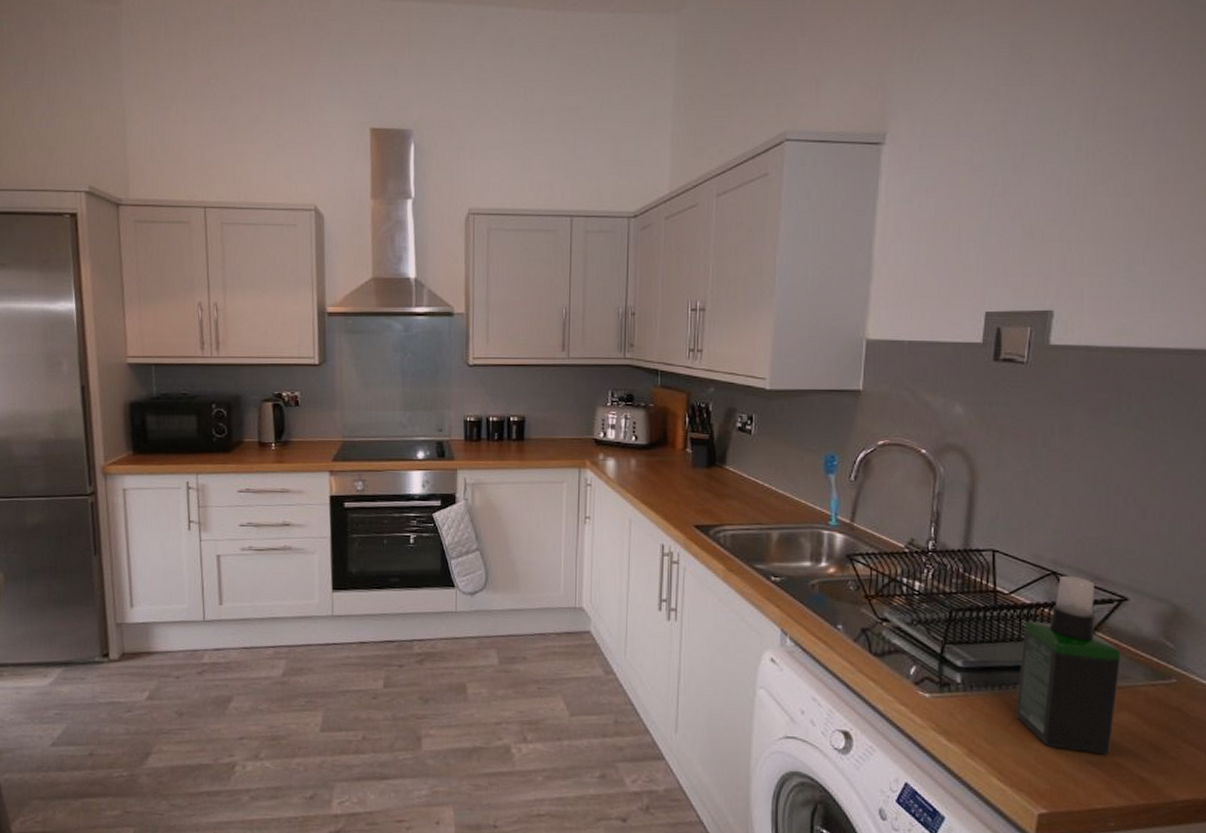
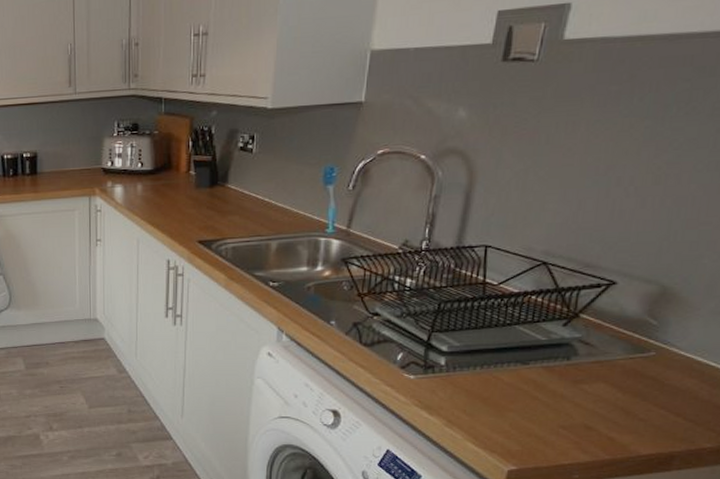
spray bottle: present [1015,575,1122,755] -> none [494,264,604,420]

